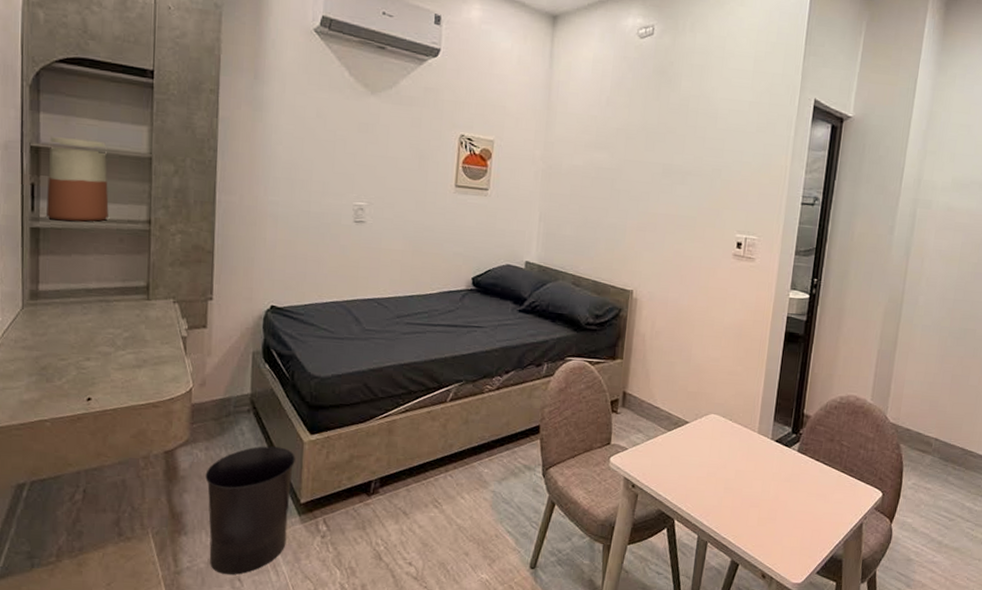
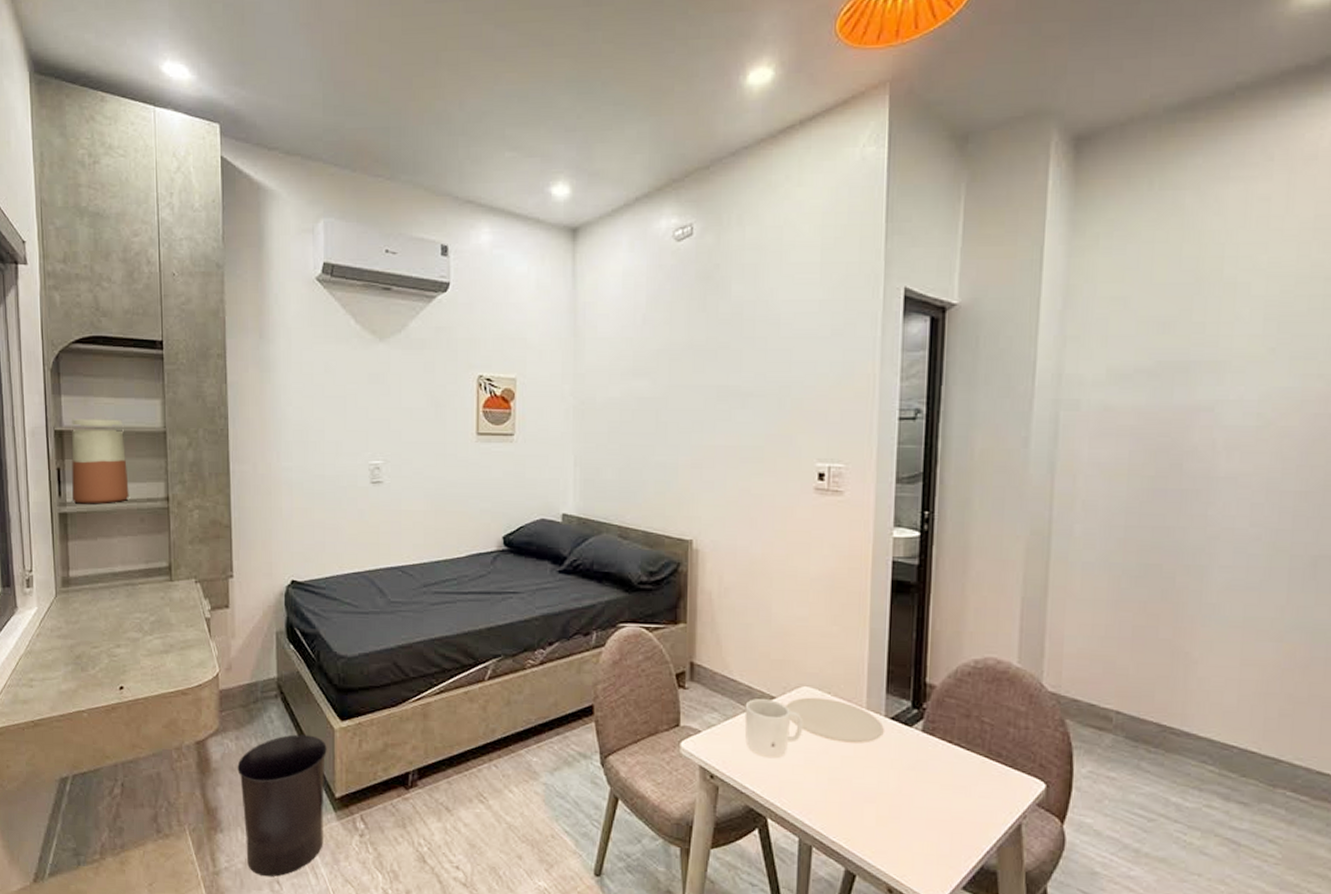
mug: none [662,423,709,472] -> present [744,699,804,759]
plate: none [696,422,770,461] -> present [786,697,884,744]

